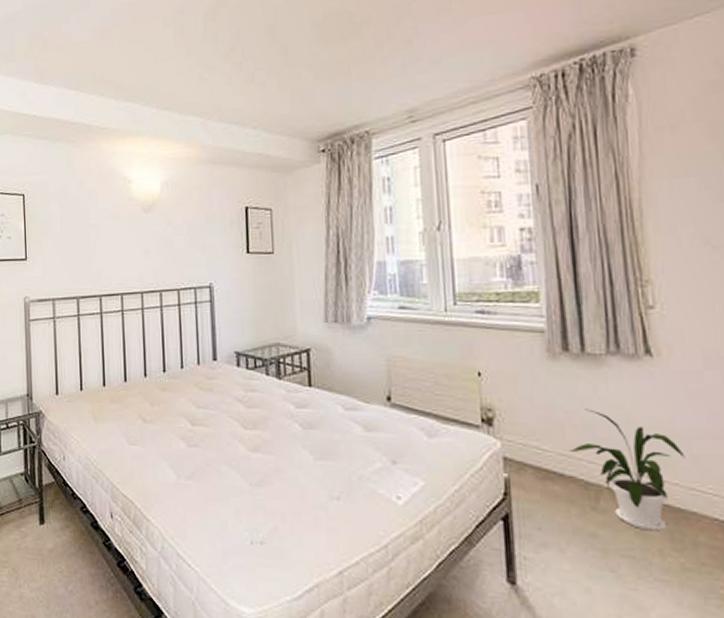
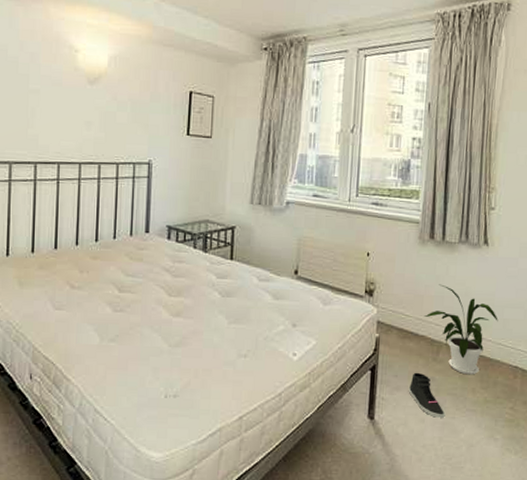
sneaker: none [560,524,622,589] -> present [408,372,446,418]

